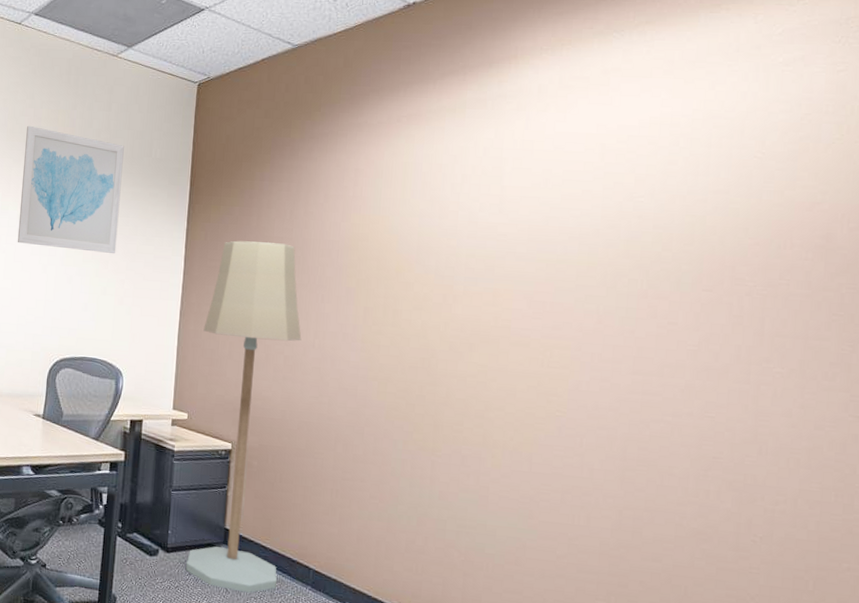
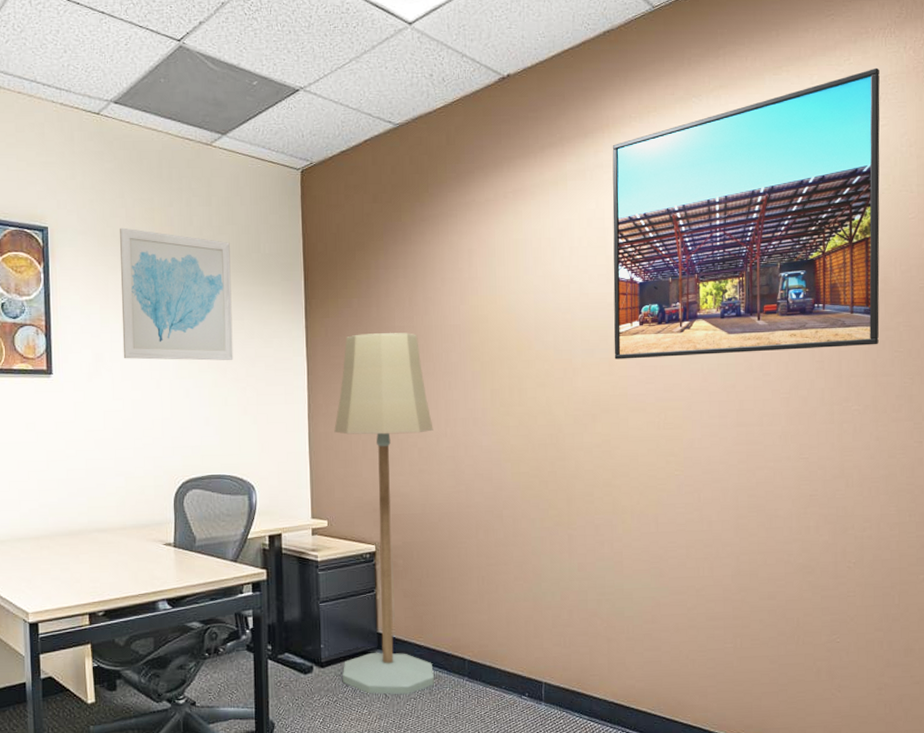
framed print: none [500,9,841,306] -> present [612,67,880,360]

